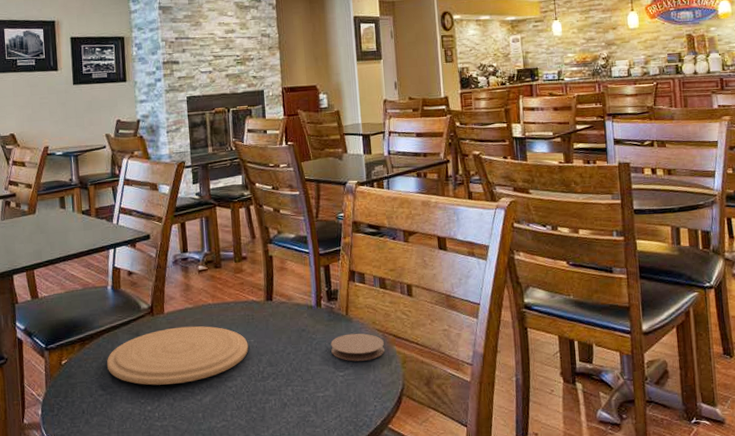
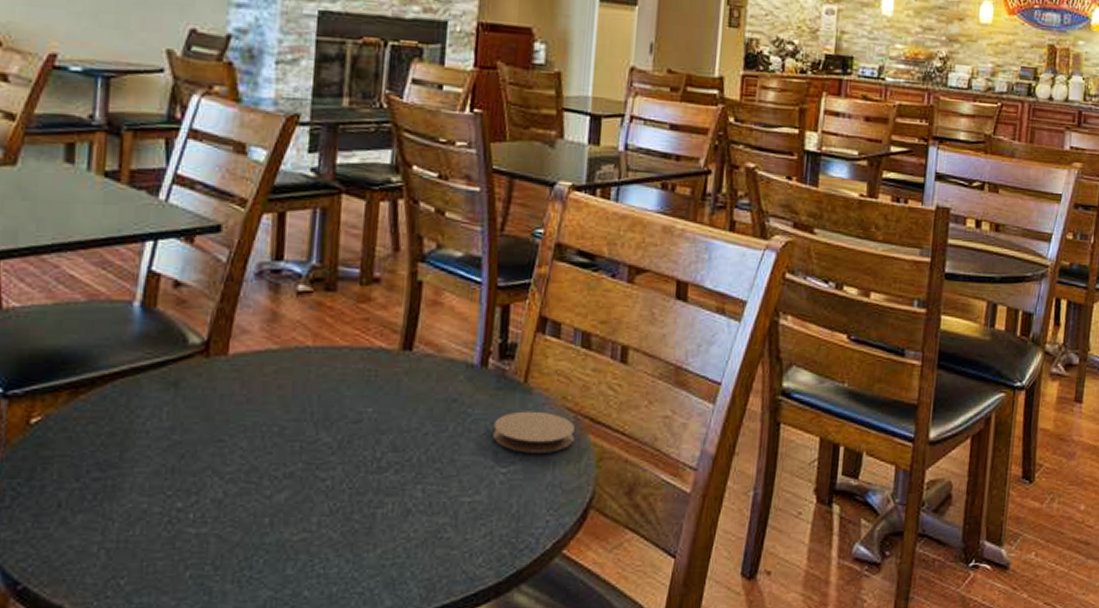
plate: present [106,326,249,385] -> none [113,378,363,469]

